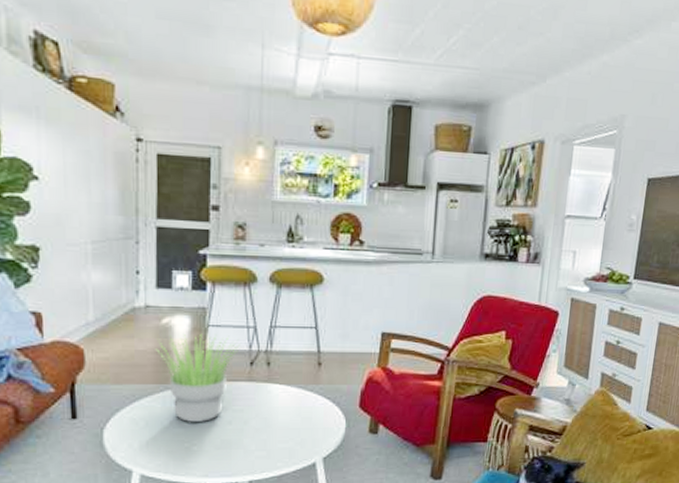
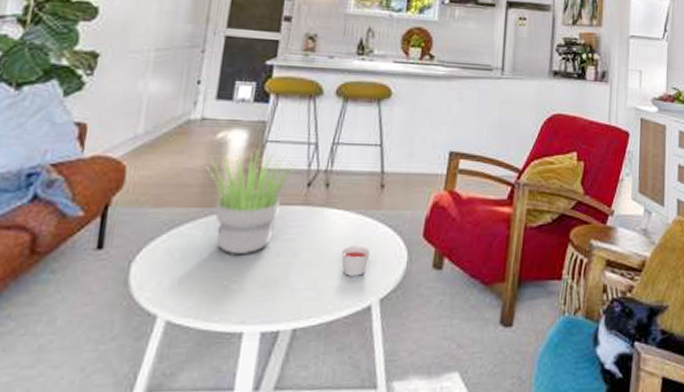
candle: none [287,414,312,440] -> present [341,245,371,276]

